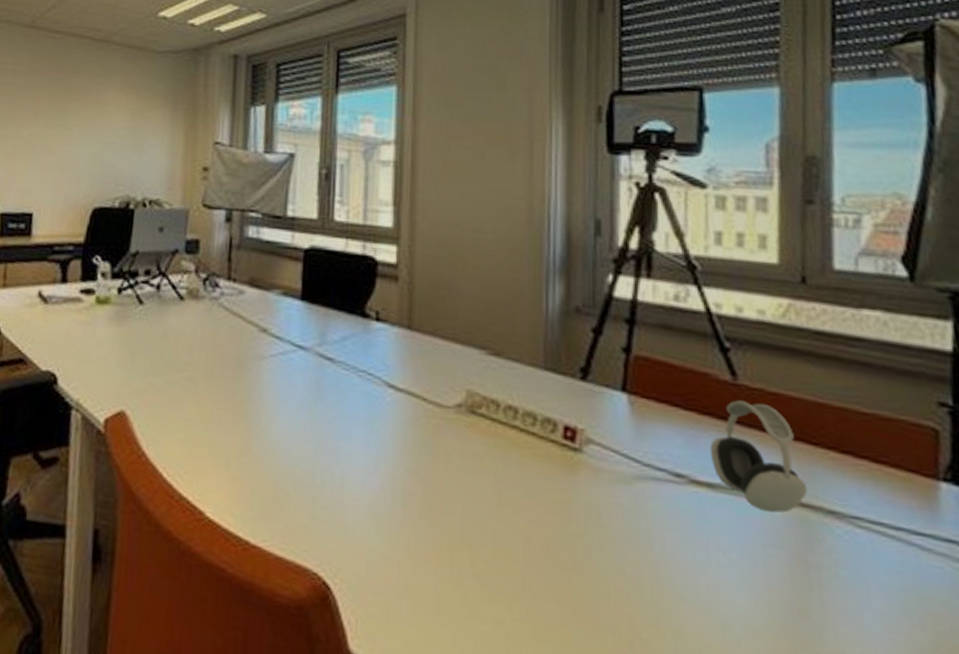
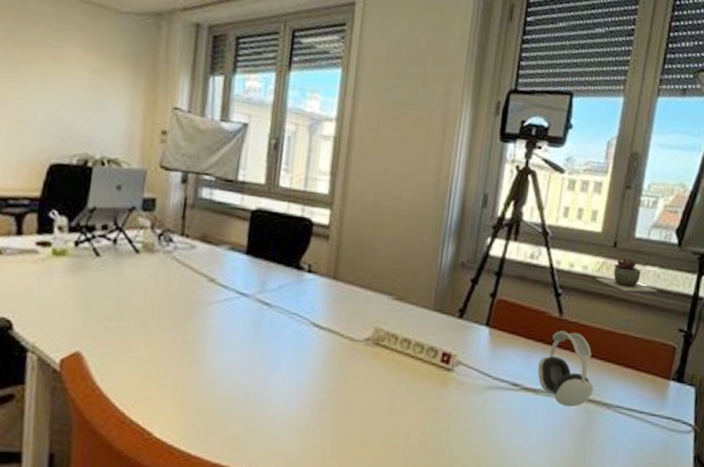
succulent plant: none [780,299,889,349] -> present [595,258,658,294]

